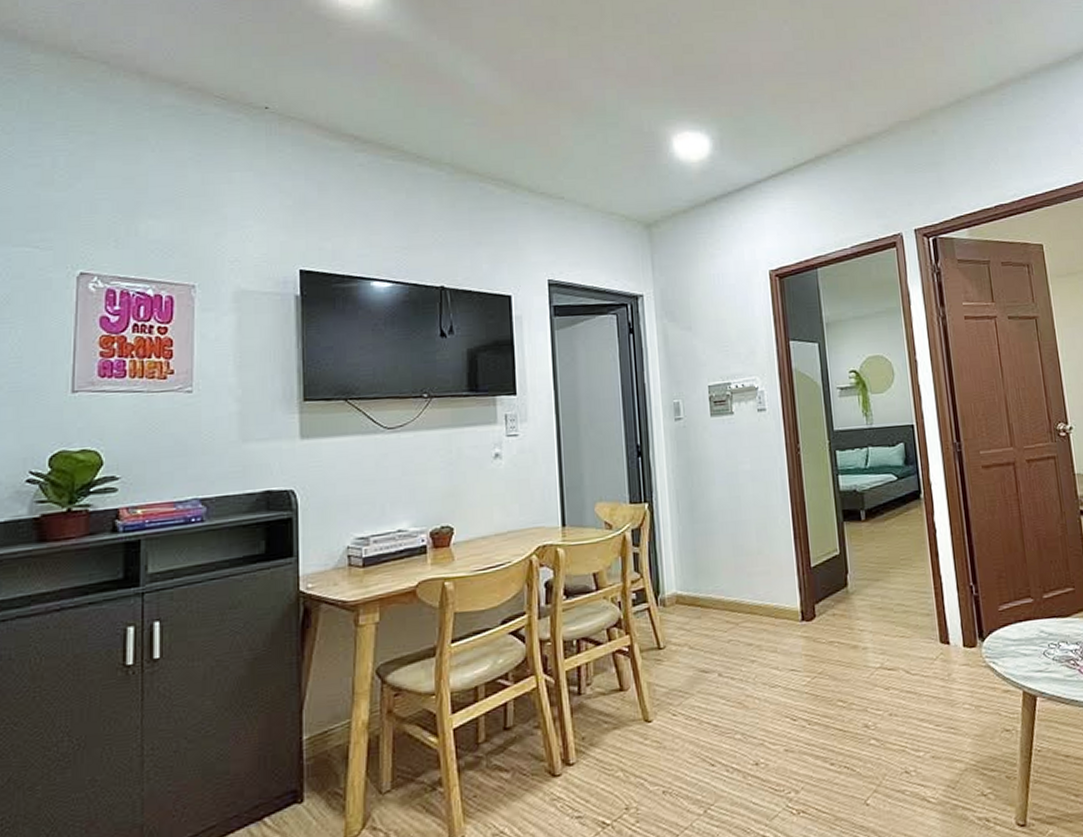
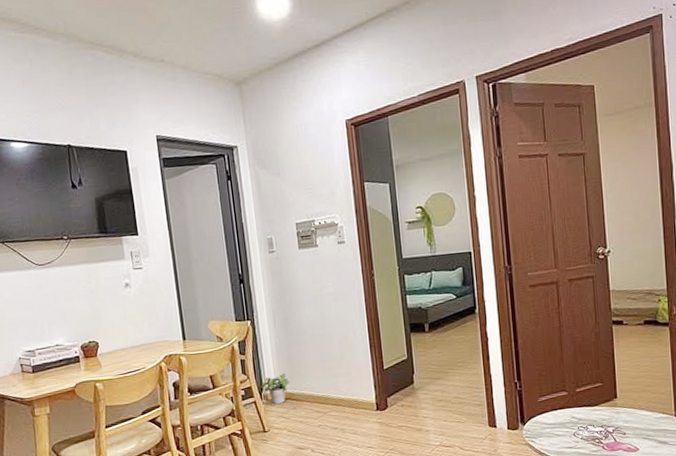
potted plant: none [657,570,694,611] -> present [261,373,290,404]

